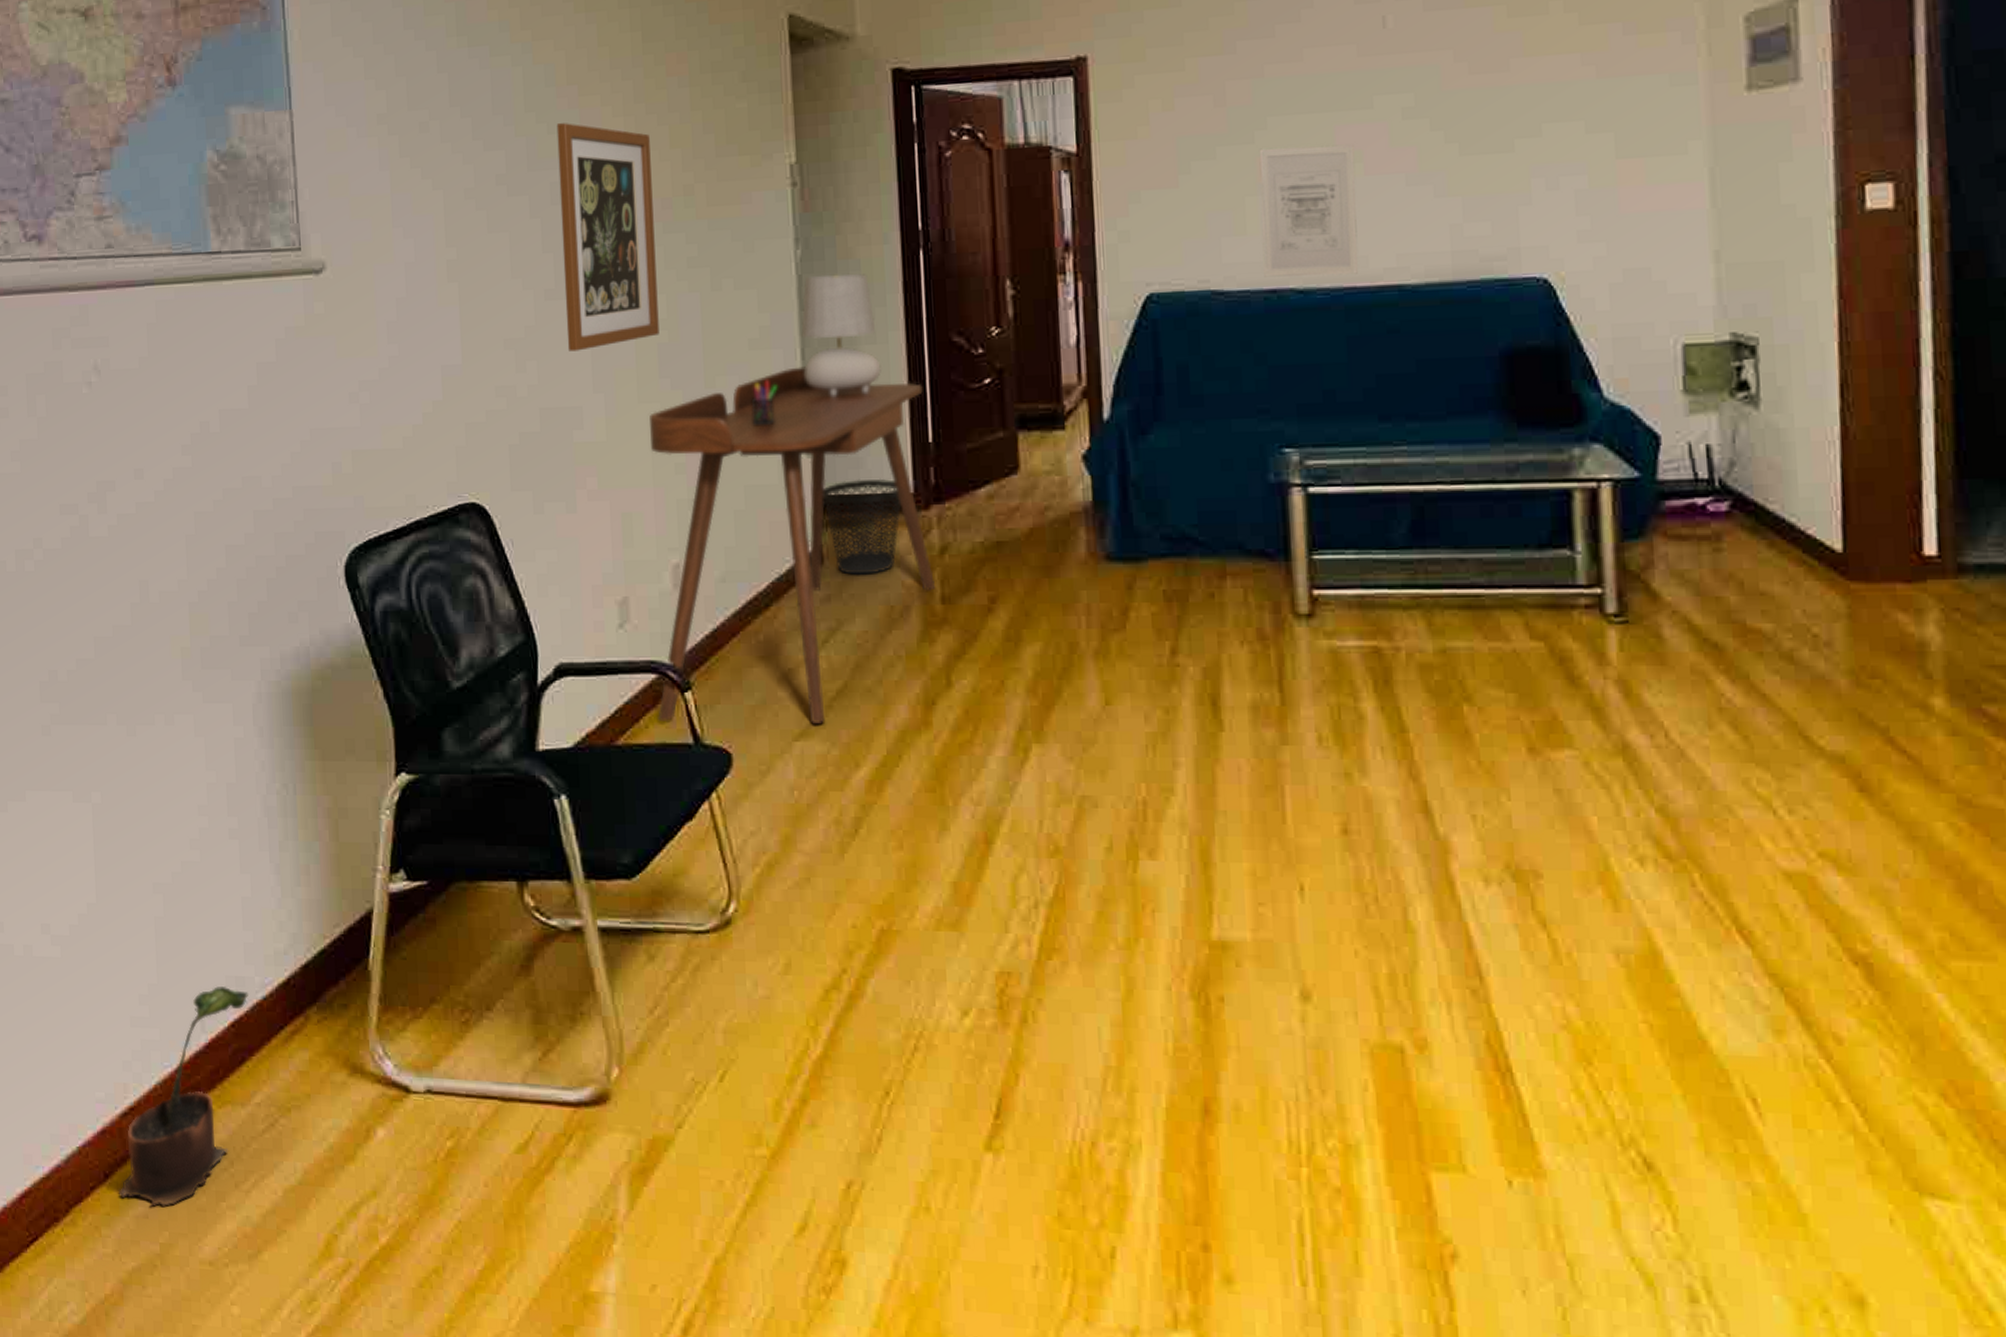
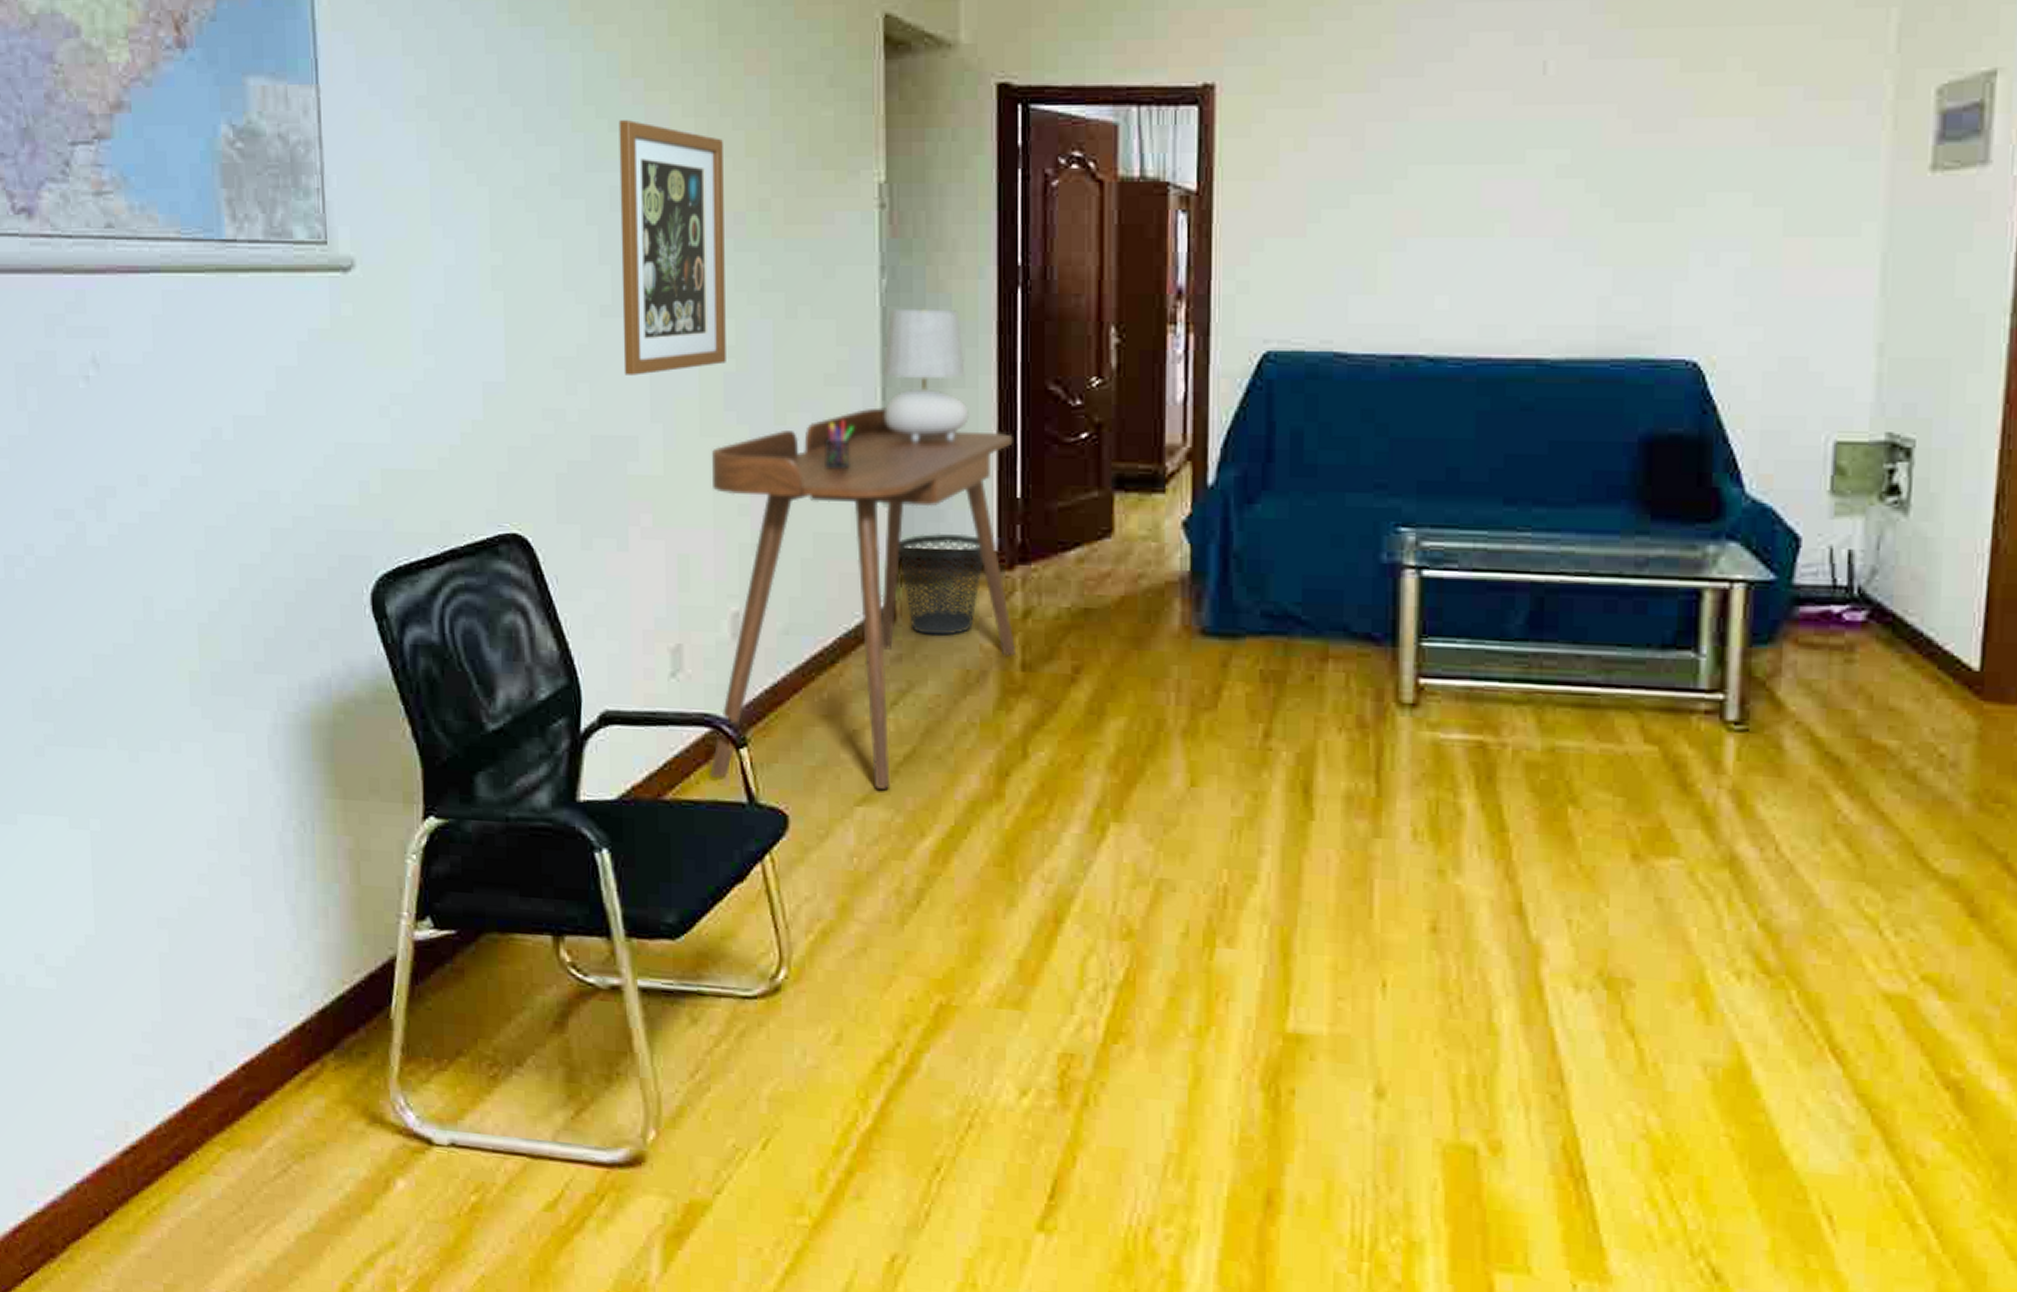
potted plant: present [119,986,248,1207] -> none [119,1027,260,1247]
wall art: present [1259,144,1358,277] -> none [1392,200,1501,344]

